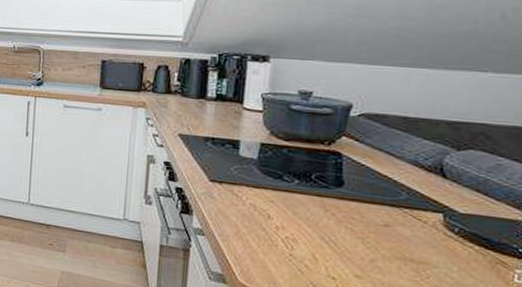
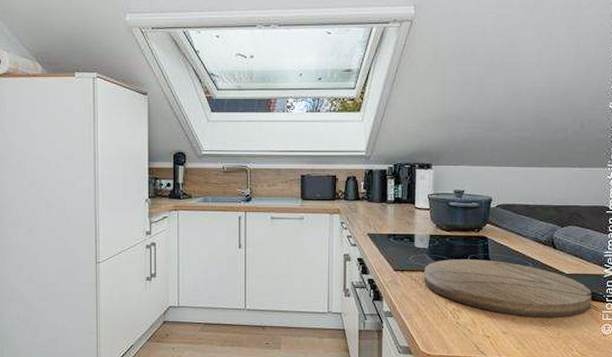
cutting board: none [248,175,500,272] -> present [424,258,592,319]

